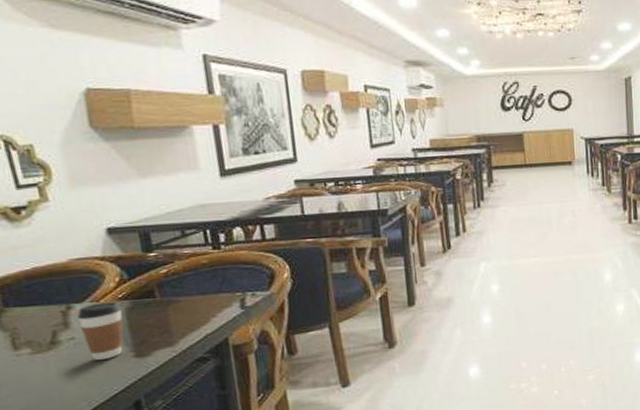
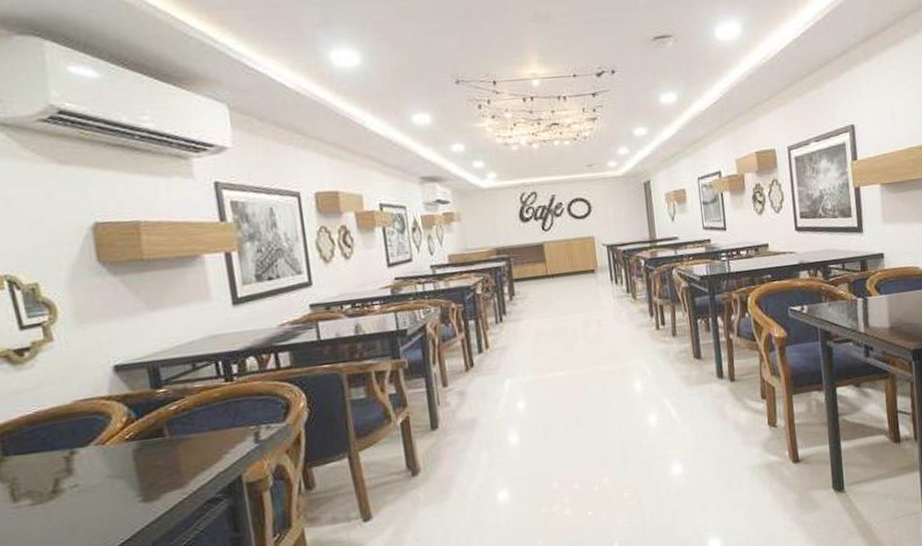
coffee cup: present [77,302,124,361] -> none [82,443,130,508]

